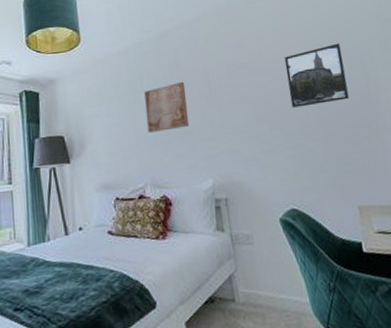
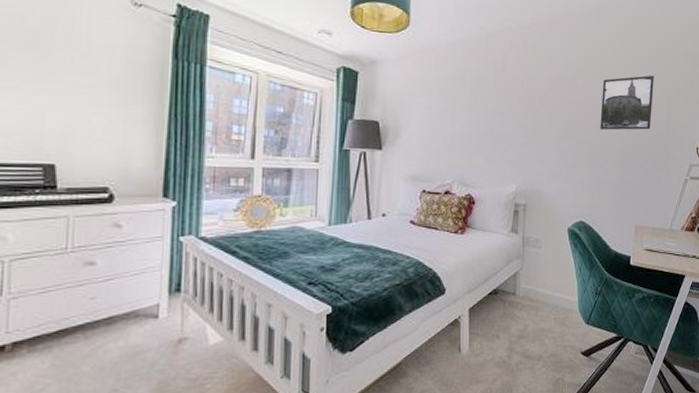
wall art: present [144,81,190,133] -> none [464,86,507,133]

